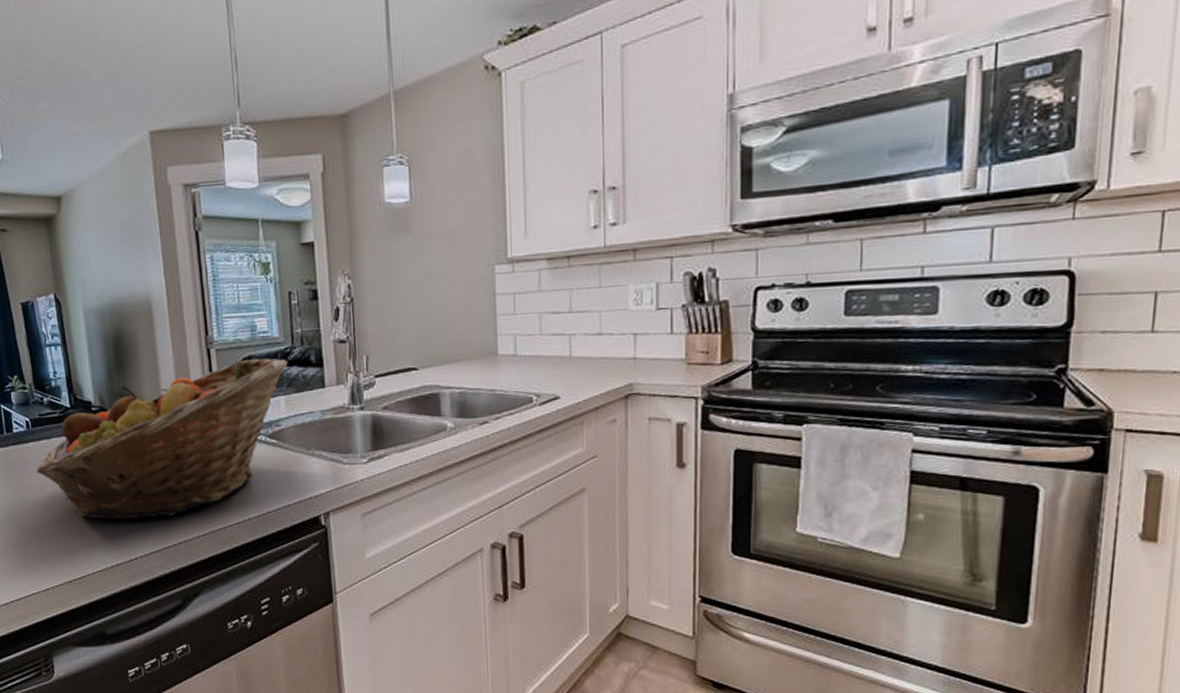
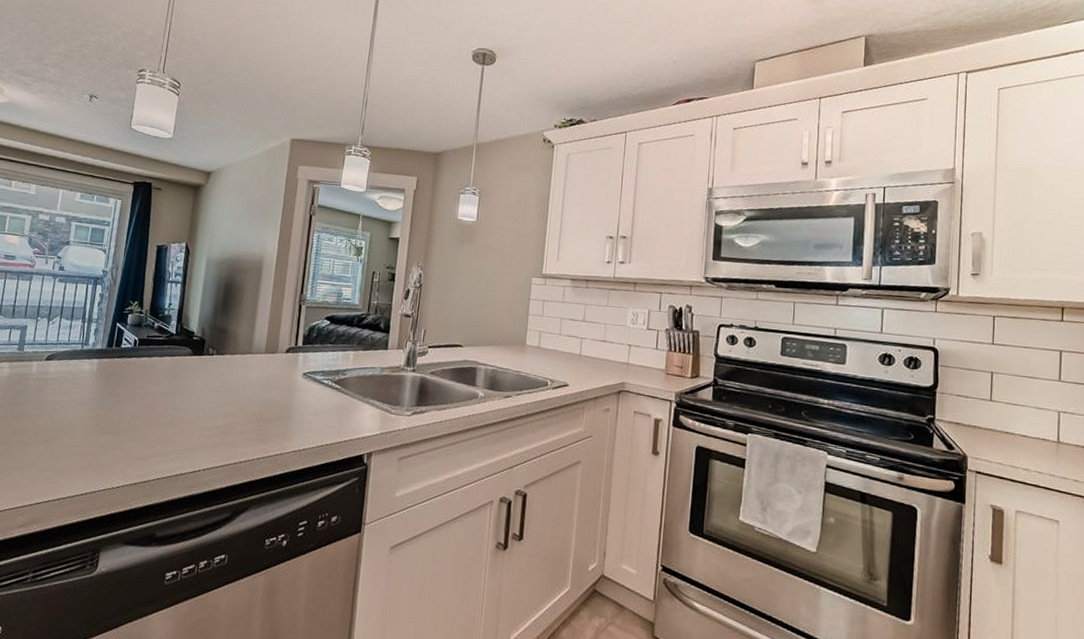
fruit basket: present [36,358,288,519] -> none [131,318,362,438]

